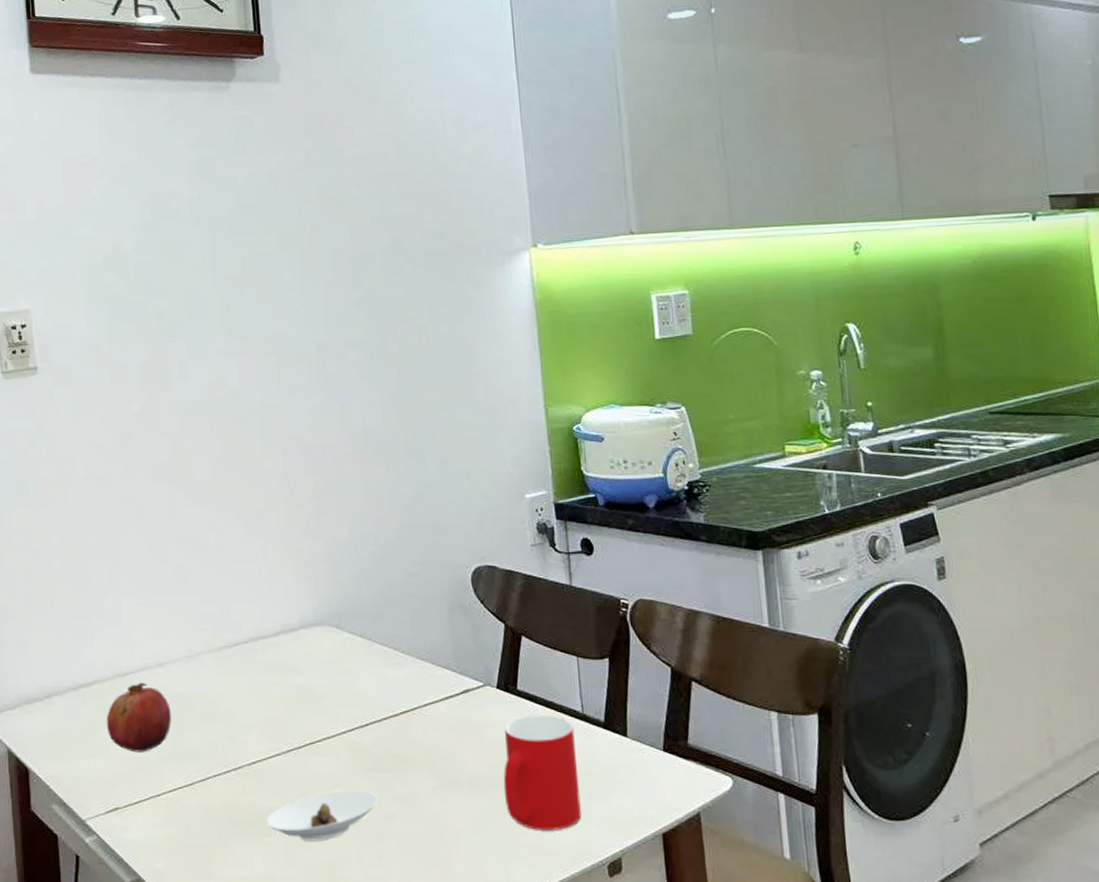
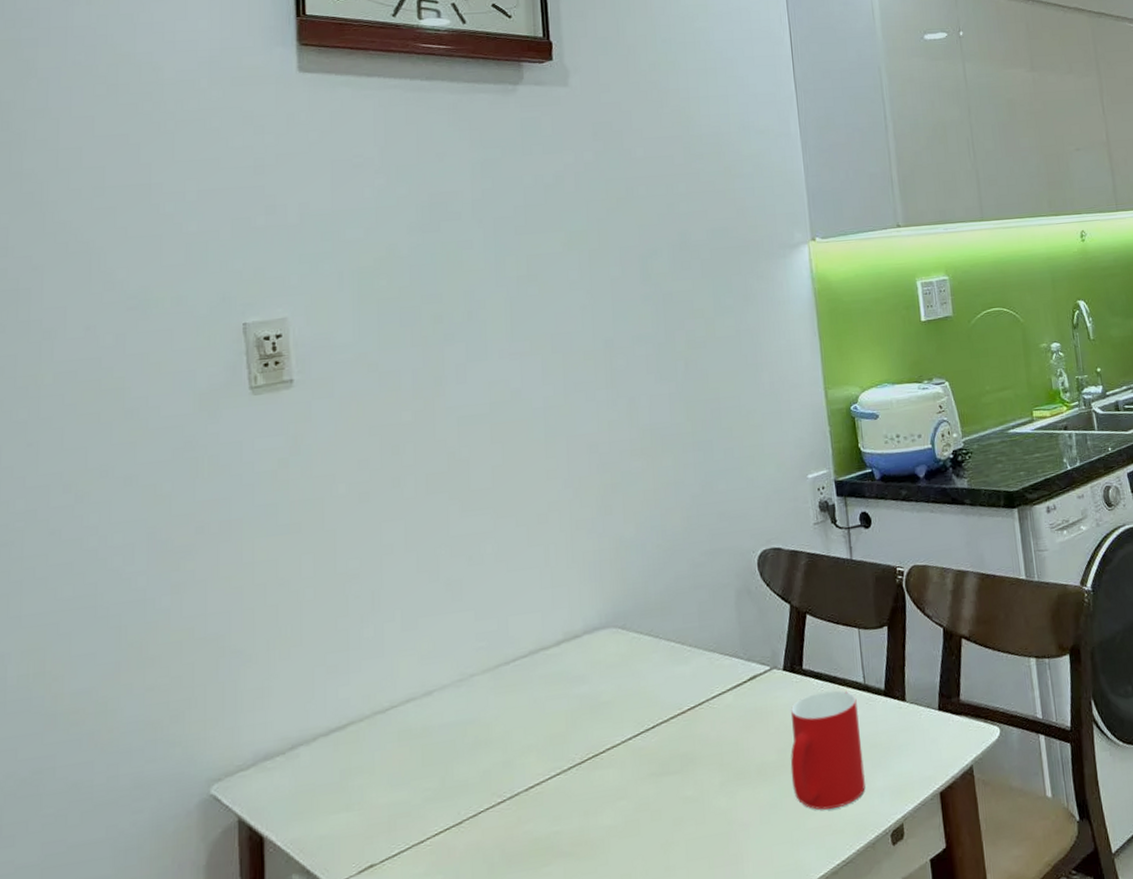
fruit: present [106,682,171,753] -> none [362,715,439,798]
saucer: present [266,790,378,841] -> none [544,797,665,865]

